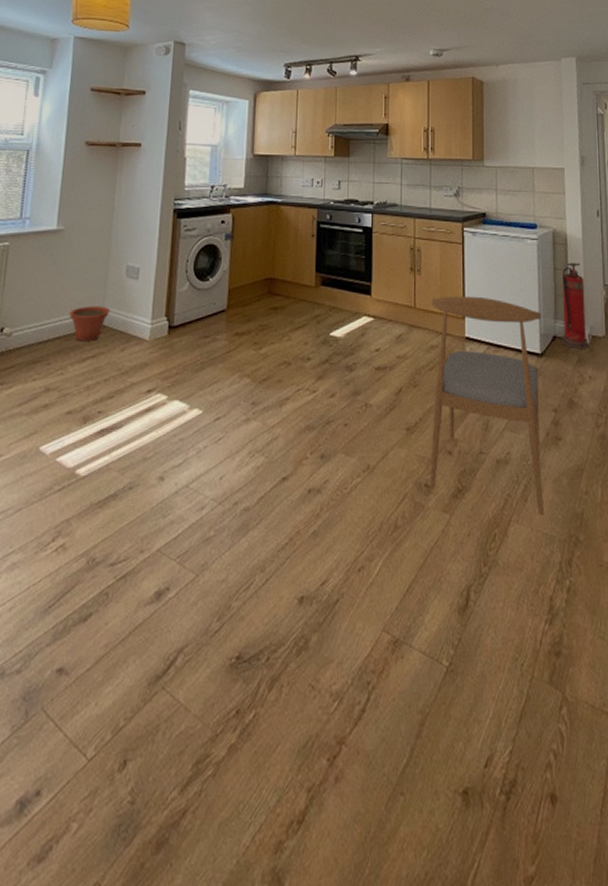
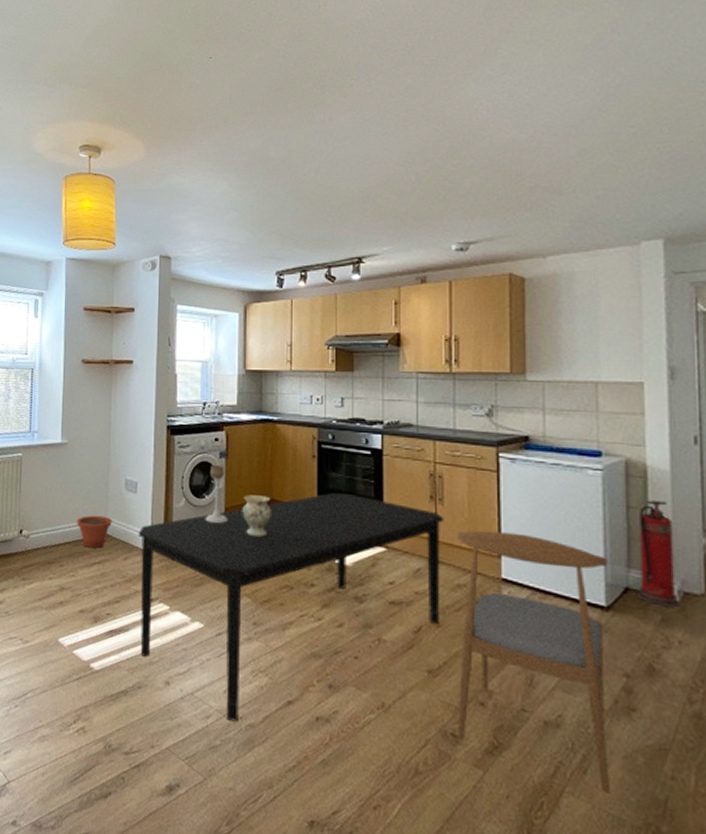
dining table: none [133,268,422,508] -> present [138,493,445,722]
candle holder: none [208,247,231,306] -> present [205,465,228,524]
vase: none [245,275,273,315] -> present [242,495,271,537]

